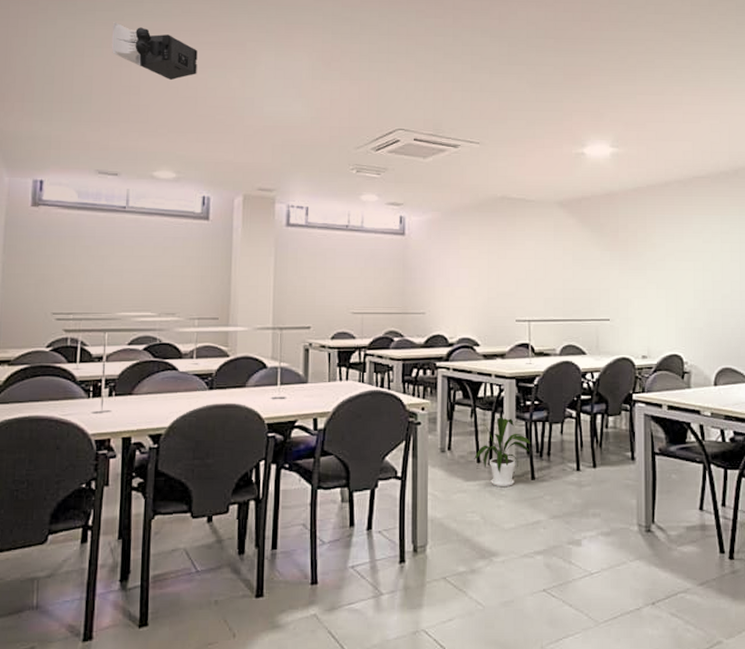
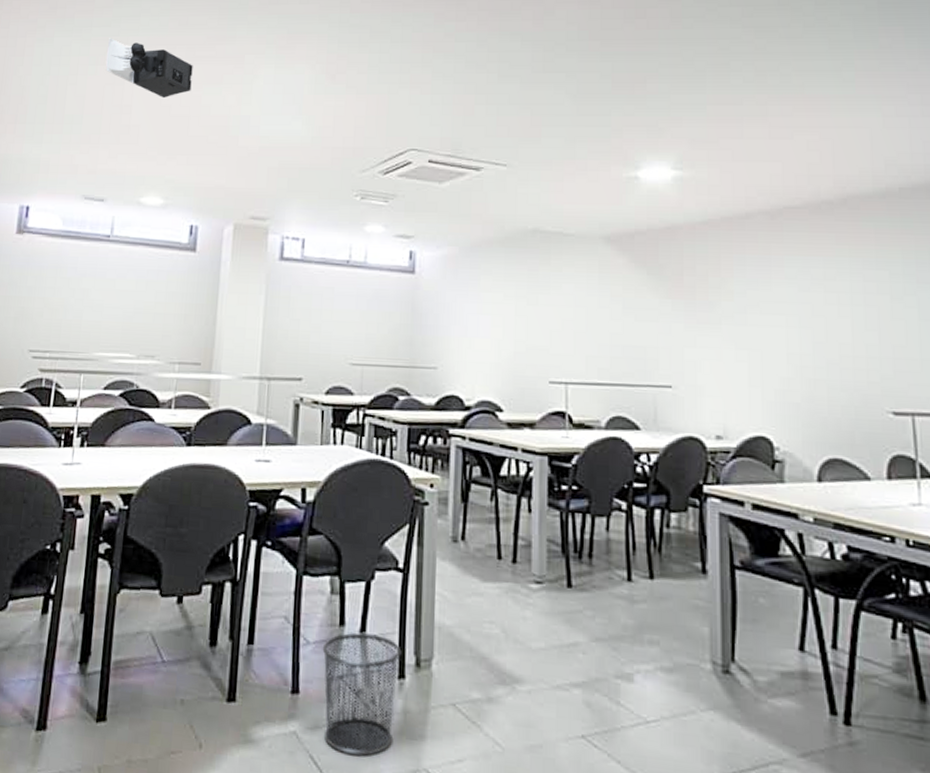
waste bin: none [336,531,402,626] -> present [322,632,402,756]
house plant: present [473,417,530,488] -> none [492,503,566,594]

